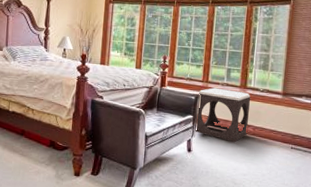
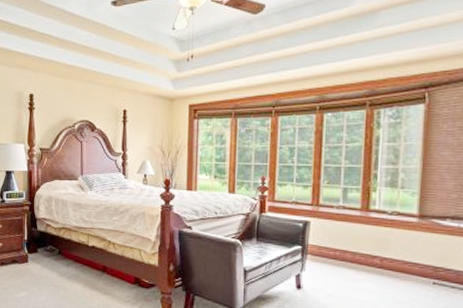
footstool: present [195,87,251,142] -> none [304,212,375,276]

